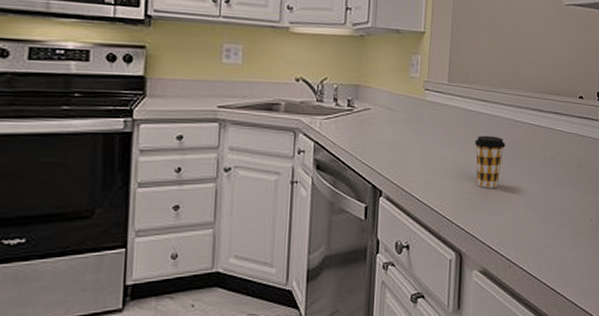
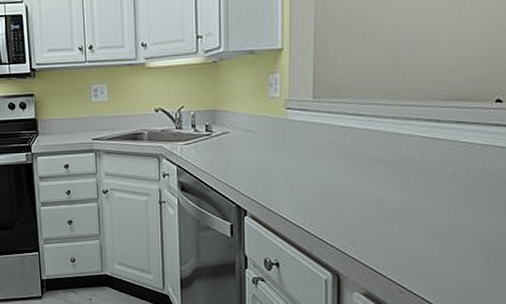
coffee cup: present [474,135,506,188] -> none [348,152,390,209]

